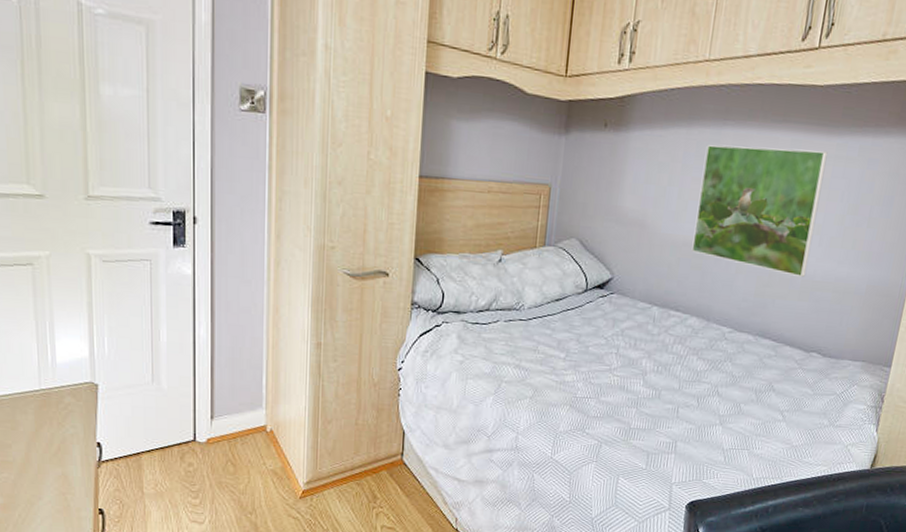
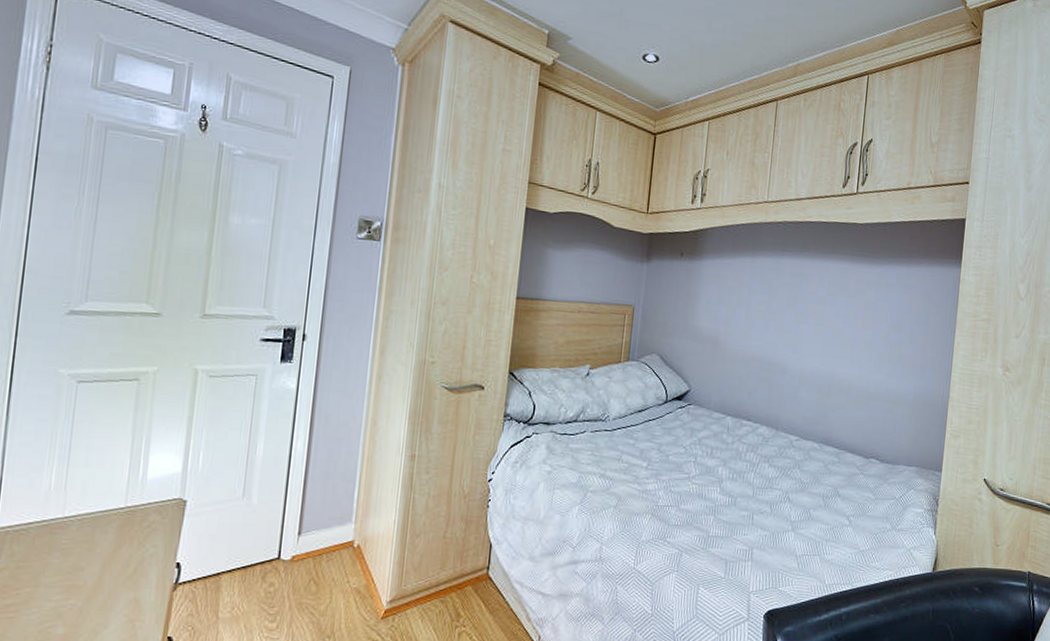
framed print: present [691,145,828,278] -> none [759,272,871,389]

